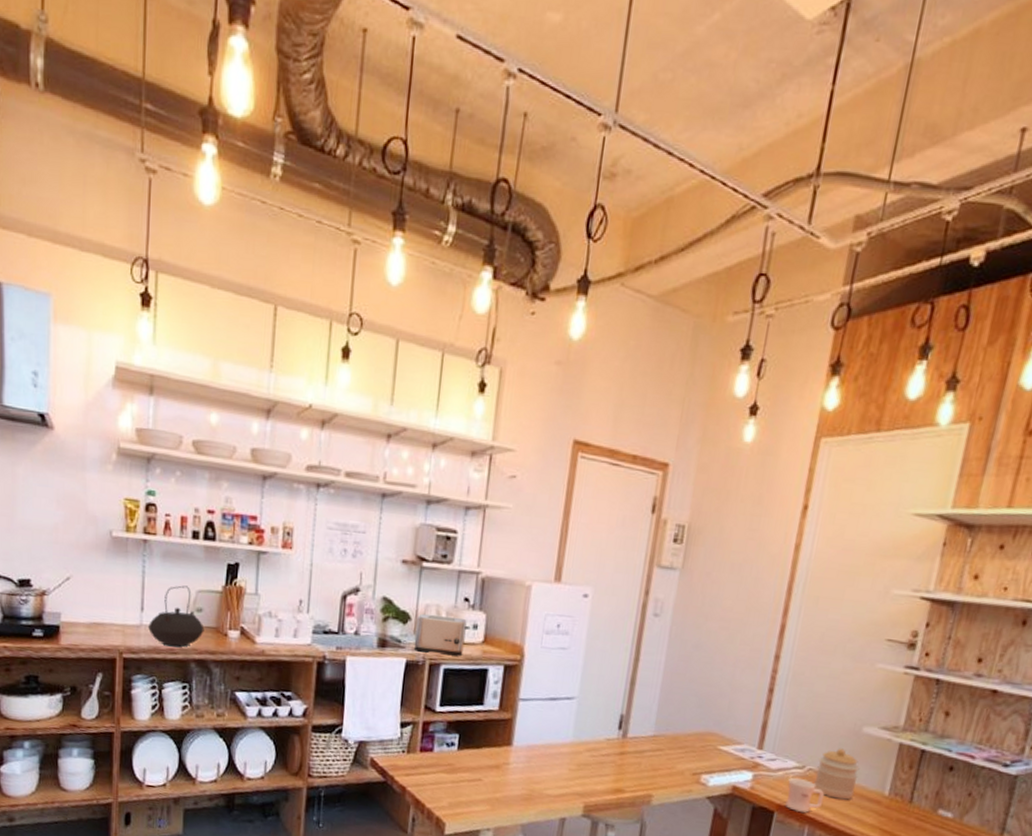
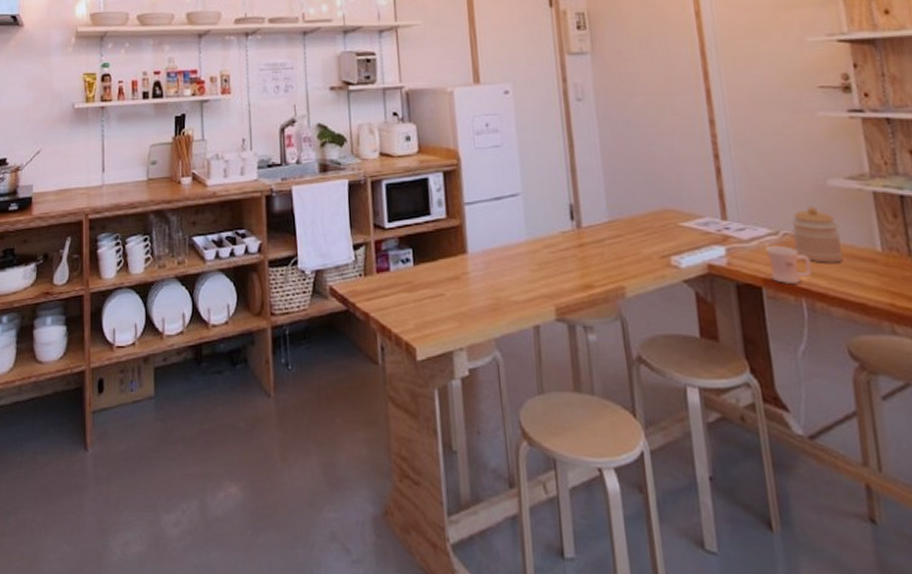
teapot: present [148,585,205,647] -> none [110,142,160,202]
toaster: present [414,613,470,656] -> none [351,132,404,171]

